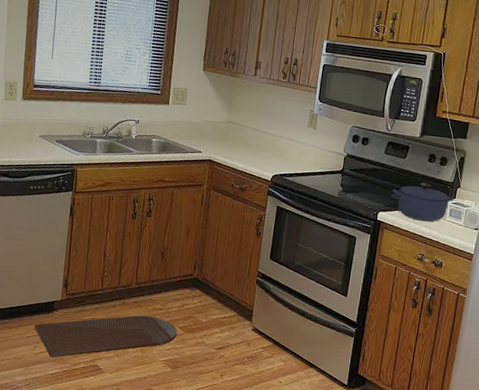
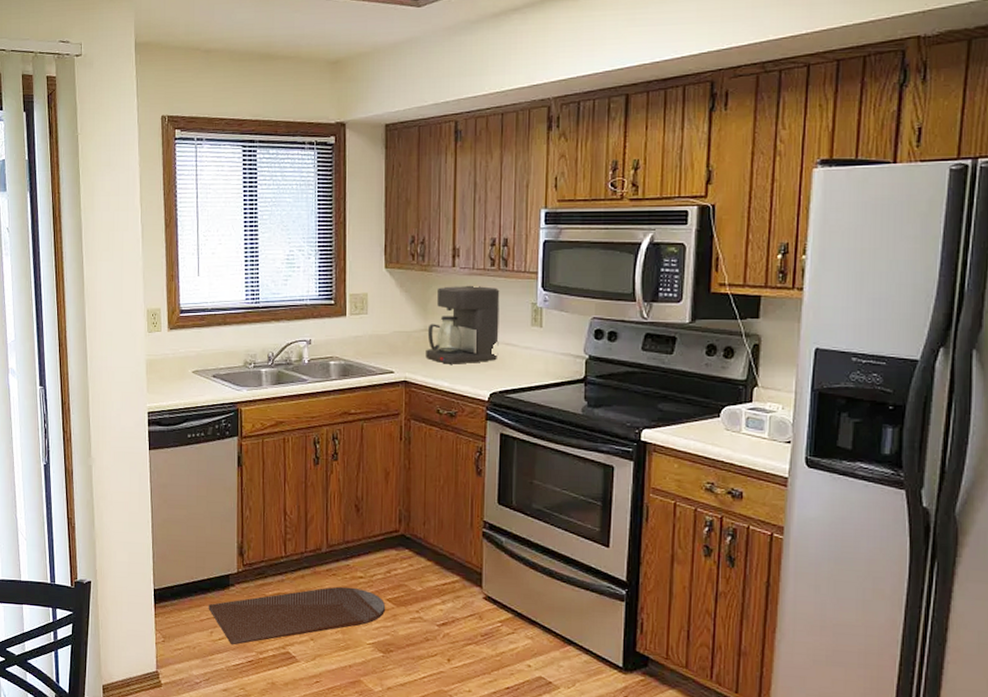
coffee maker: none [227,90,287,151] -> present [426,286,499,364]
cooking pot: present [392,183,455,222] -> none [658,385,751,438]

